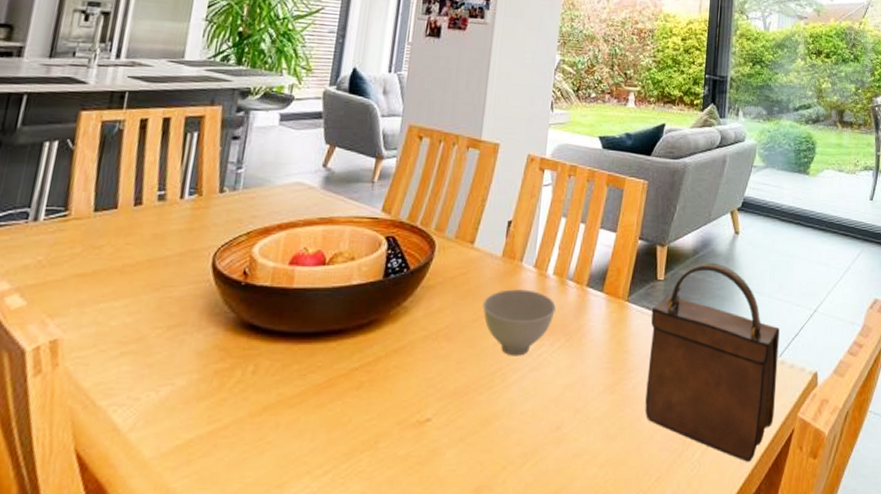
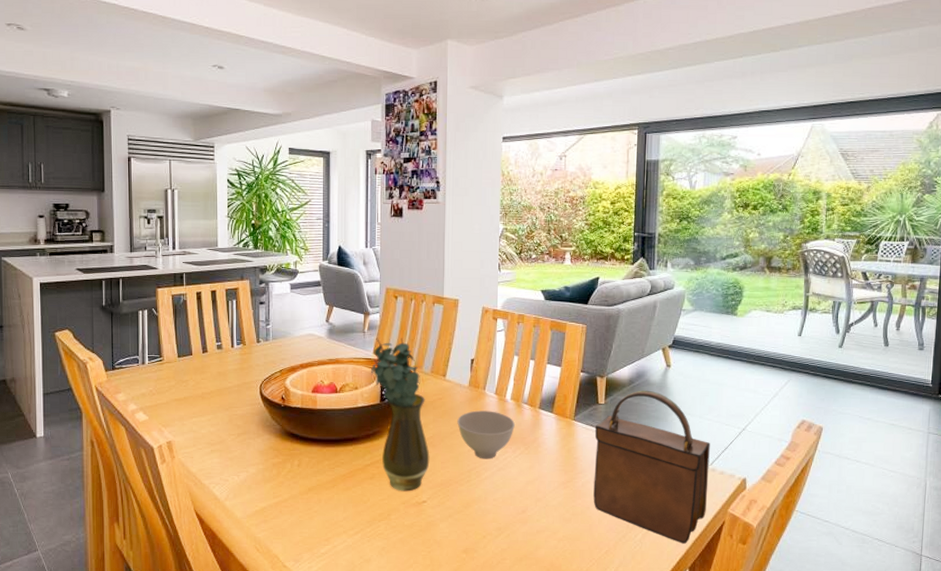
vase: none [375,190,445,406] -> present [371,337,430,492]

